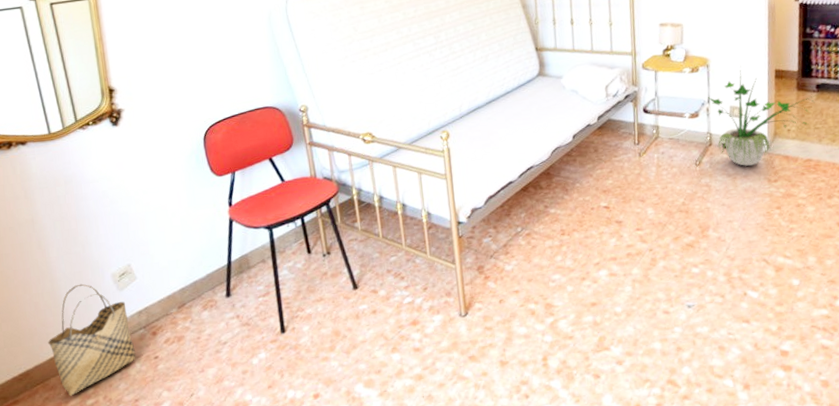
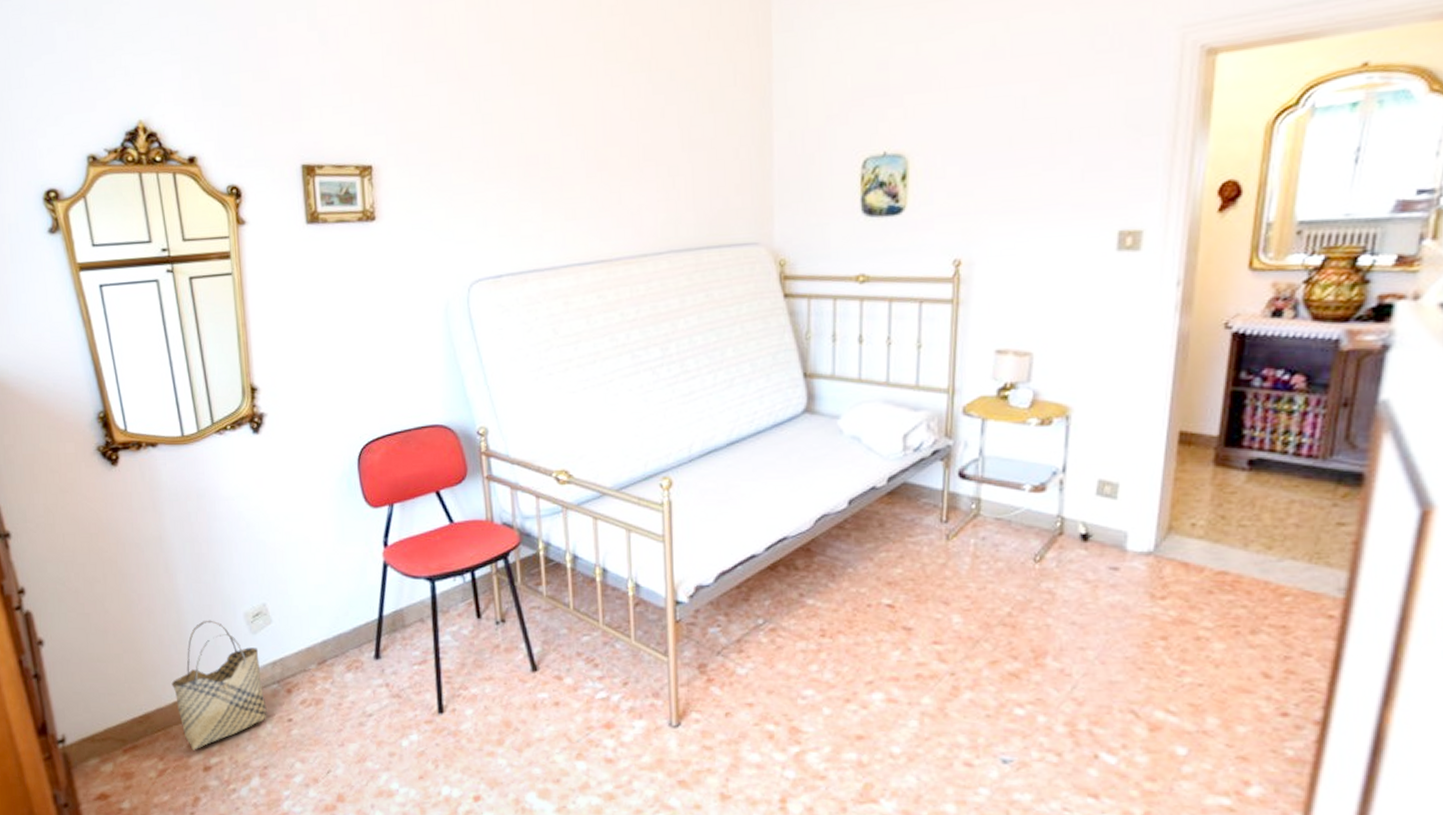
potted plant: present [707,67,815,166] -> none [1062,422,1245,570]

